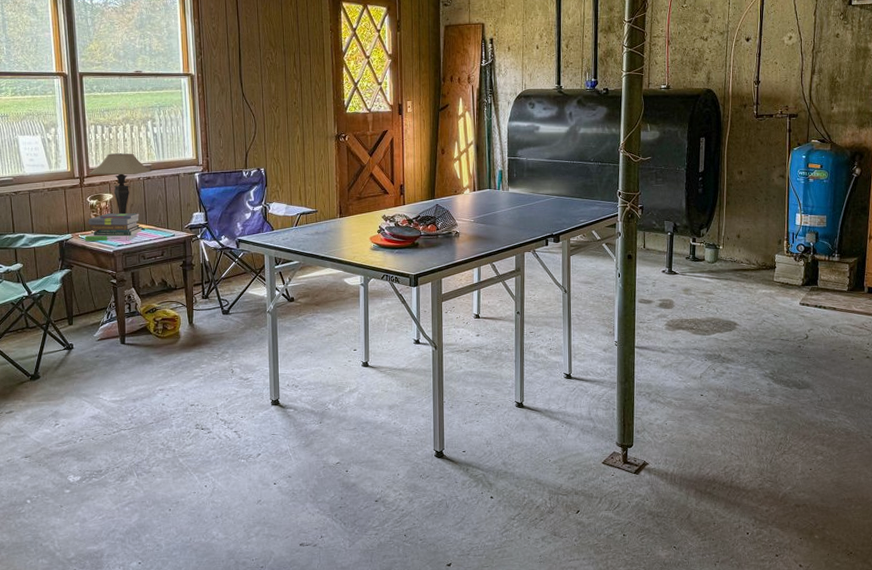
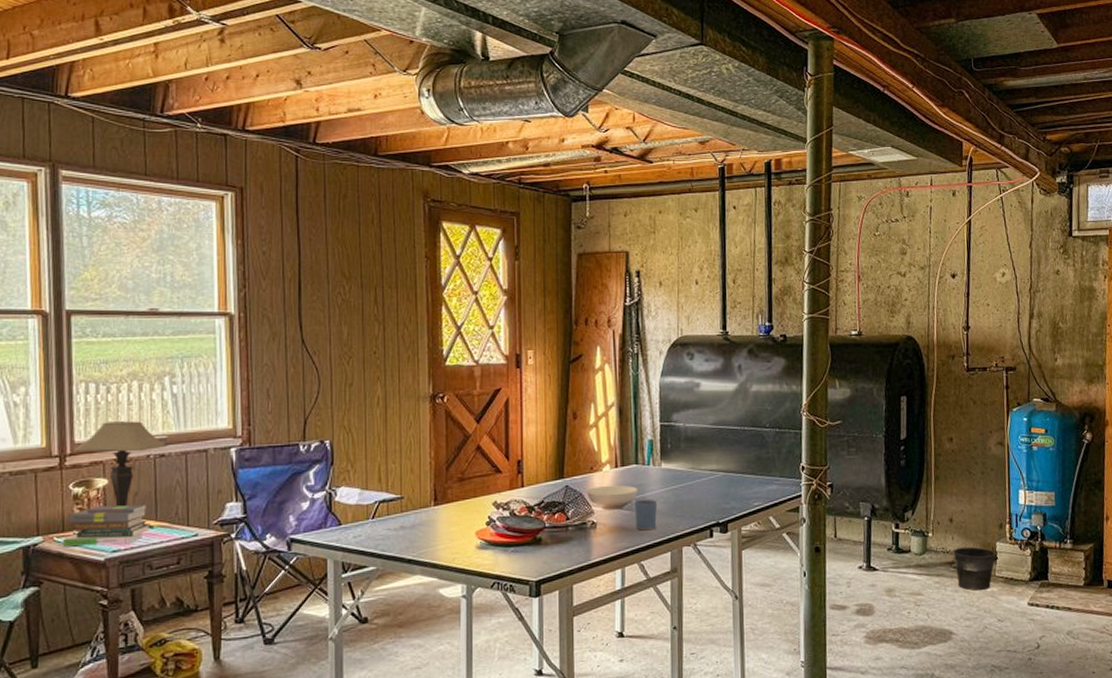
bowl: none [452,204,491,223] -> present [587,485,638,510]
mug: none [488,215,505,239] -> present [634,499,657,531]
bucket: none [736,257,775,292] -> present [950,546,997,590]

